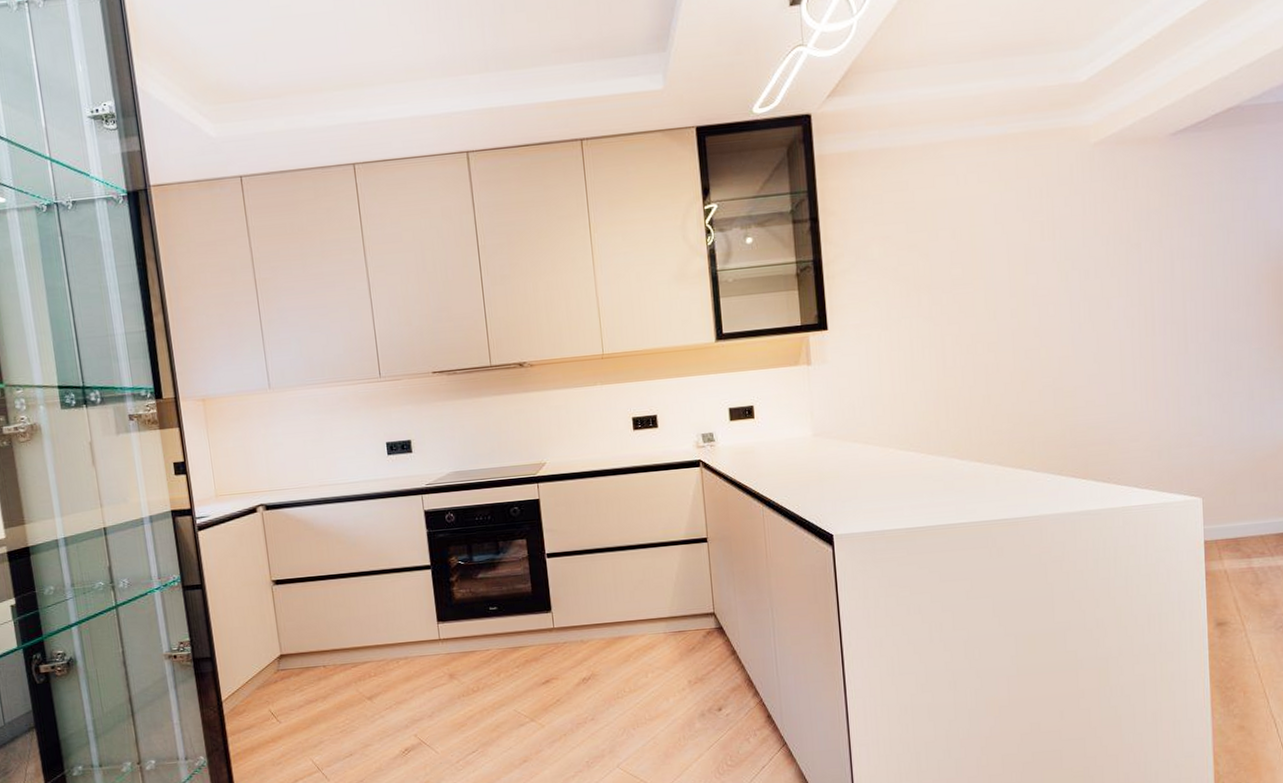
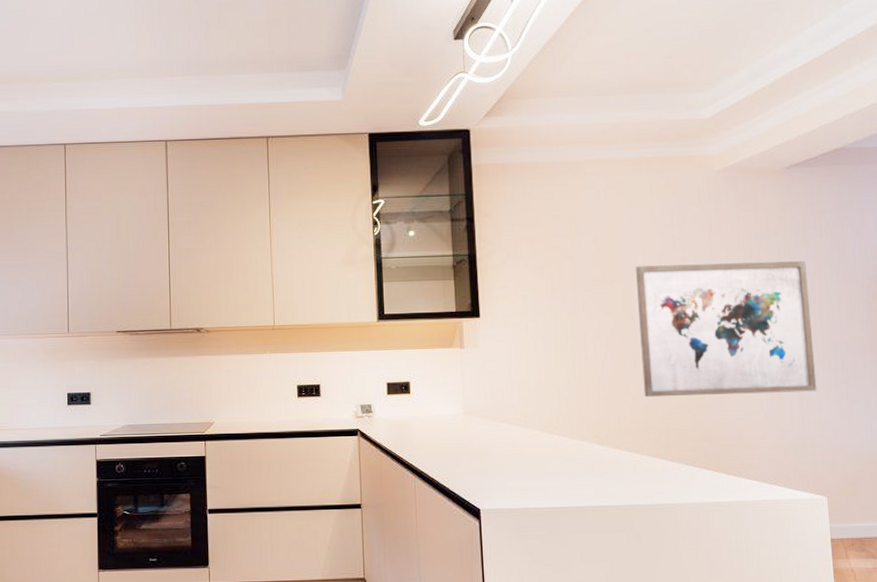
wall art: none [1000,242,1196,405] -> present [636,261,817,398]

